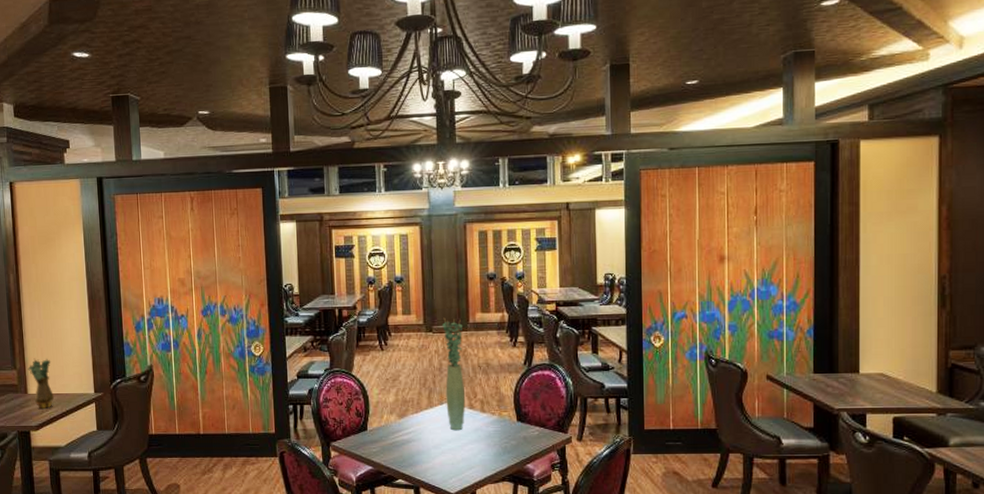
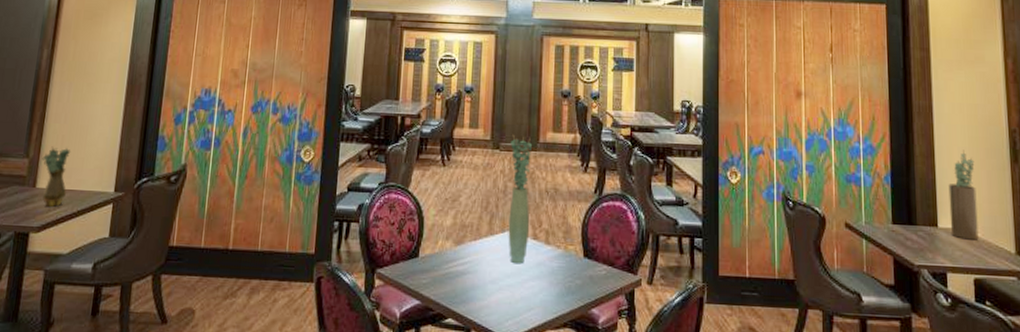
vase: none [872,299,900,383] -> present [948,149,979,240]

